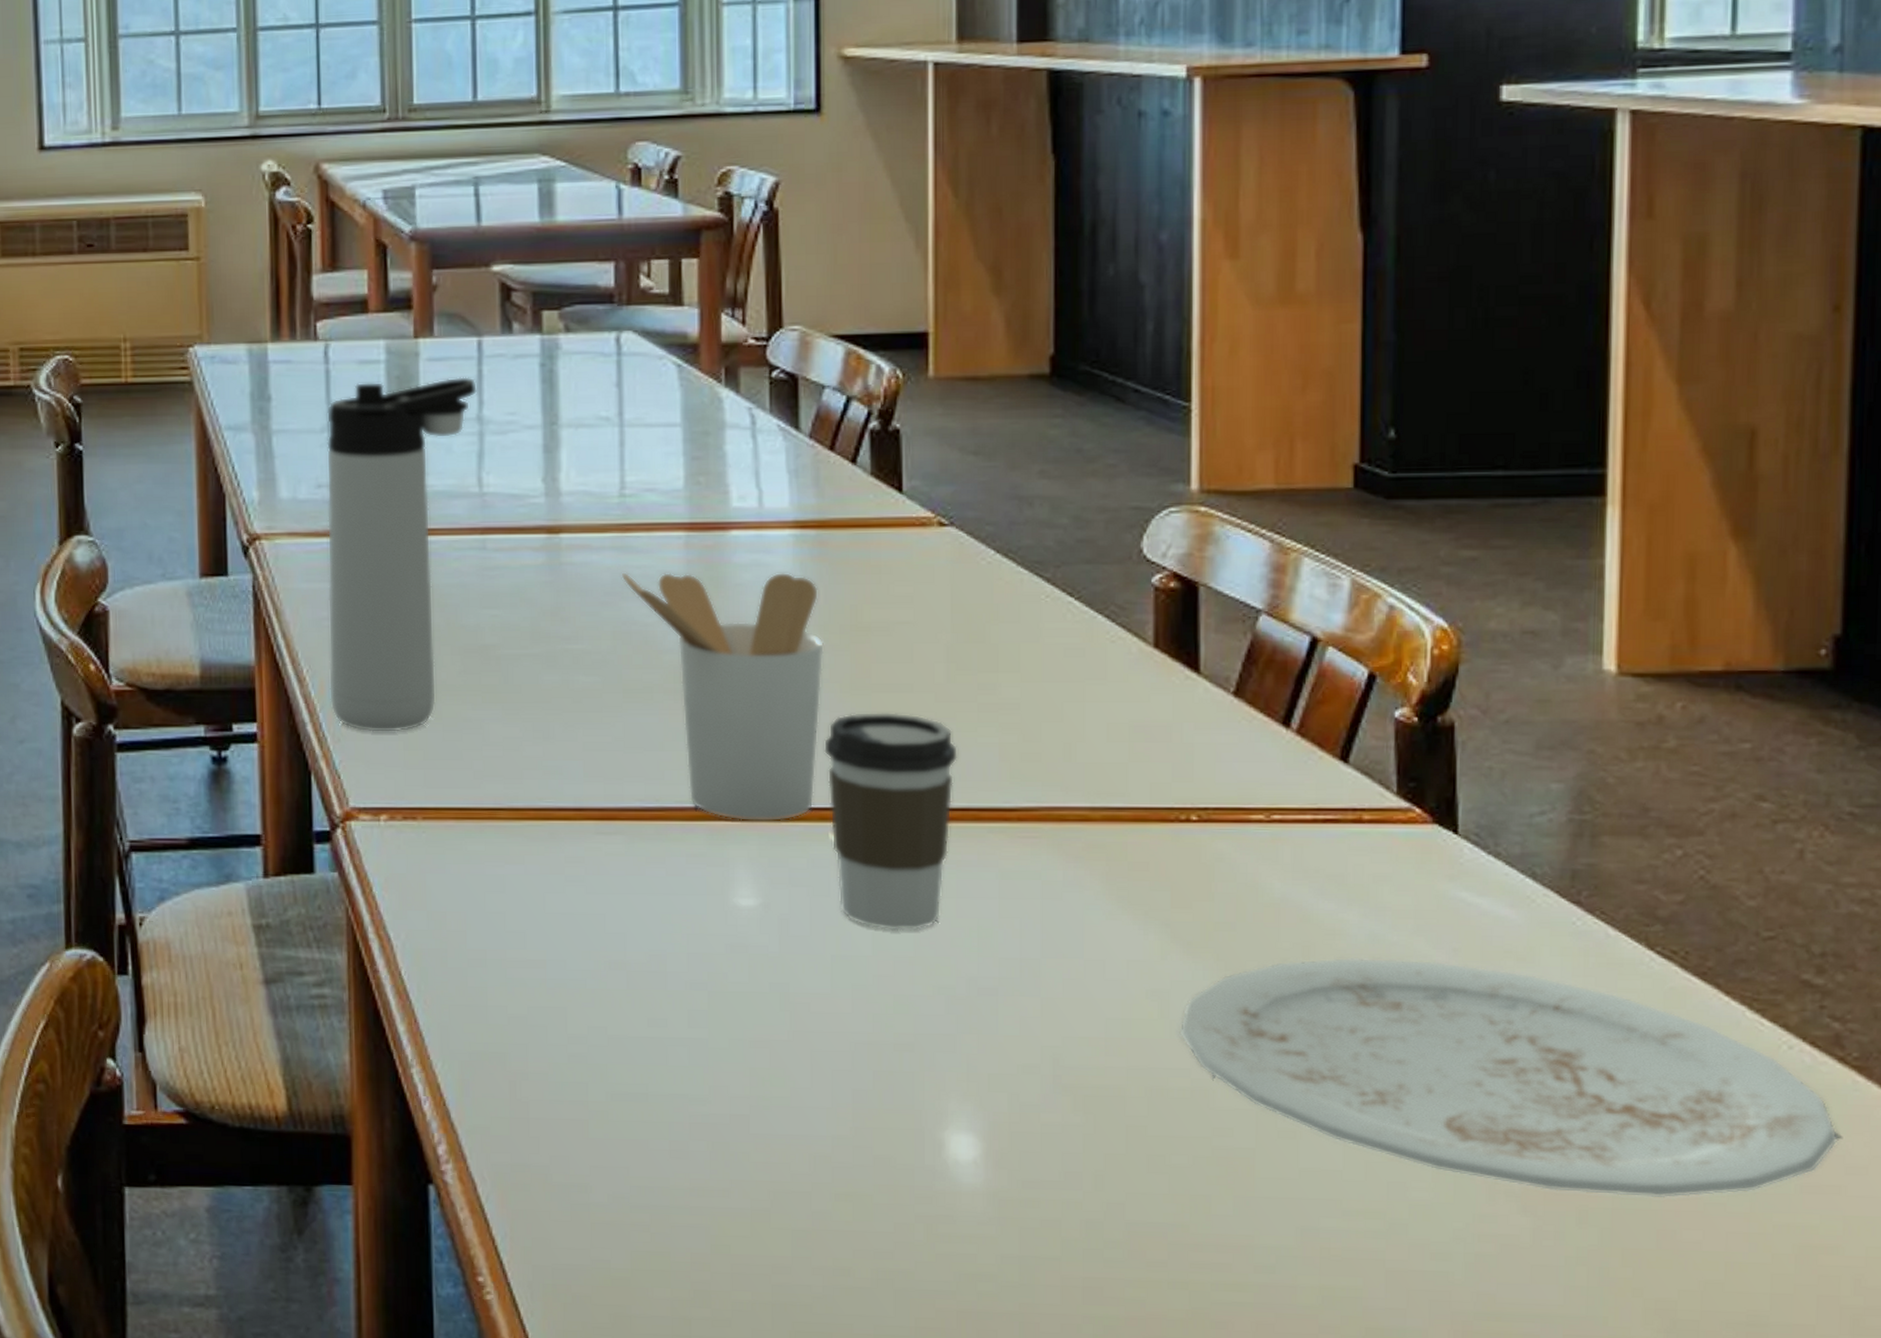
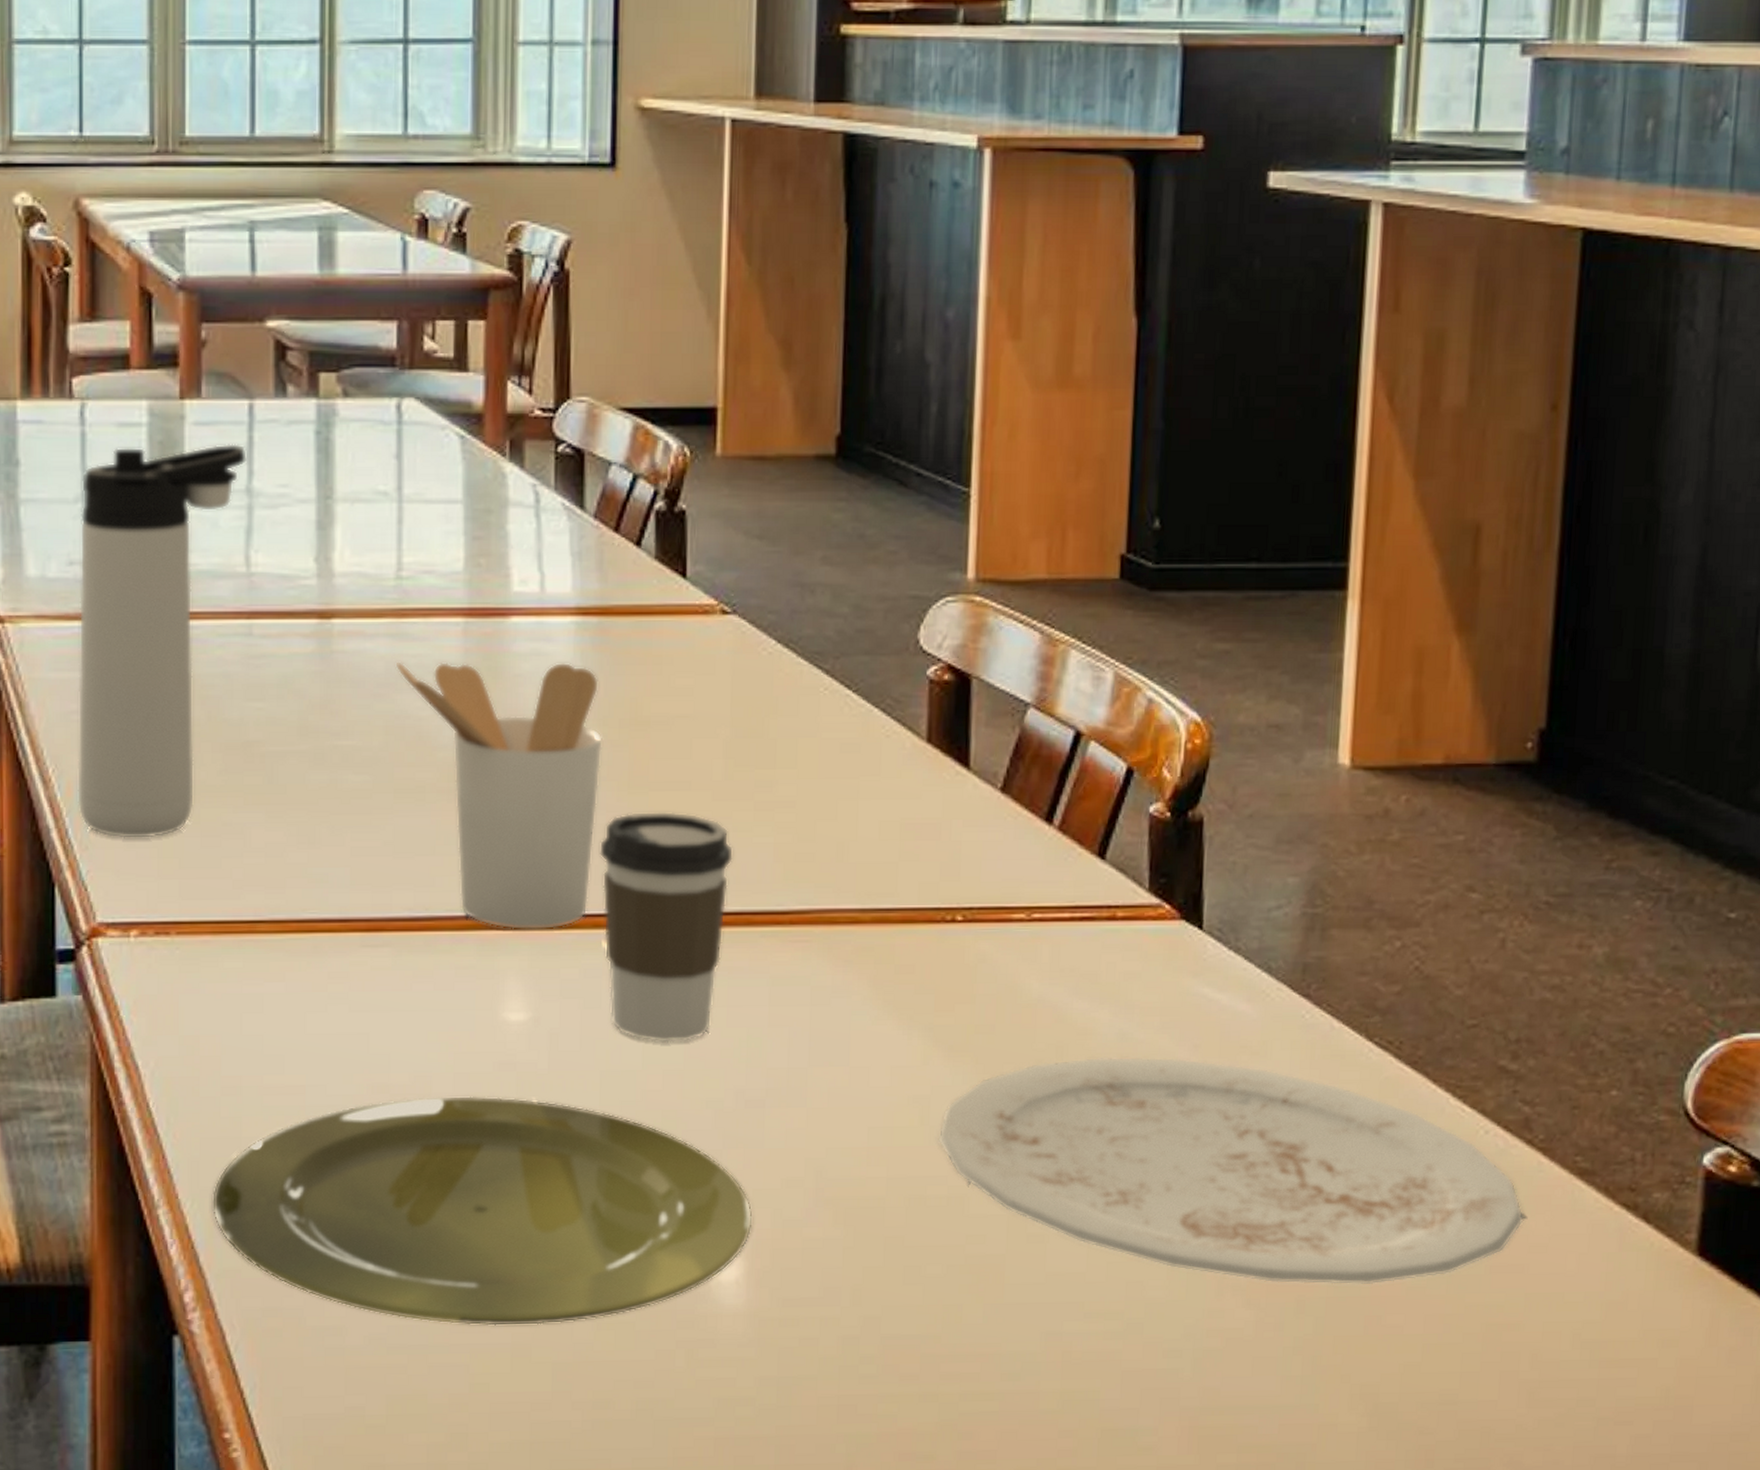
plate: none [461,974,989,1193] -> present [211,1096,753,1327]

